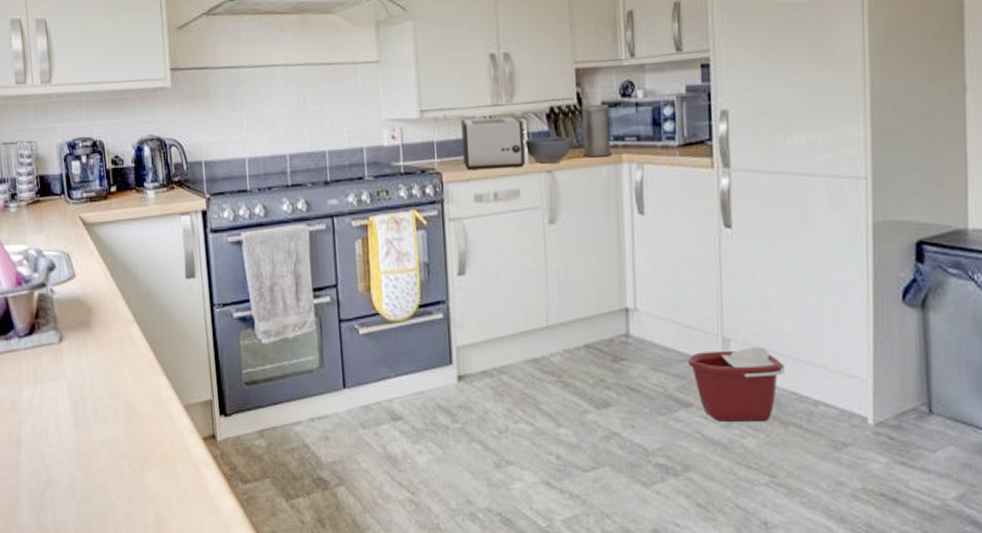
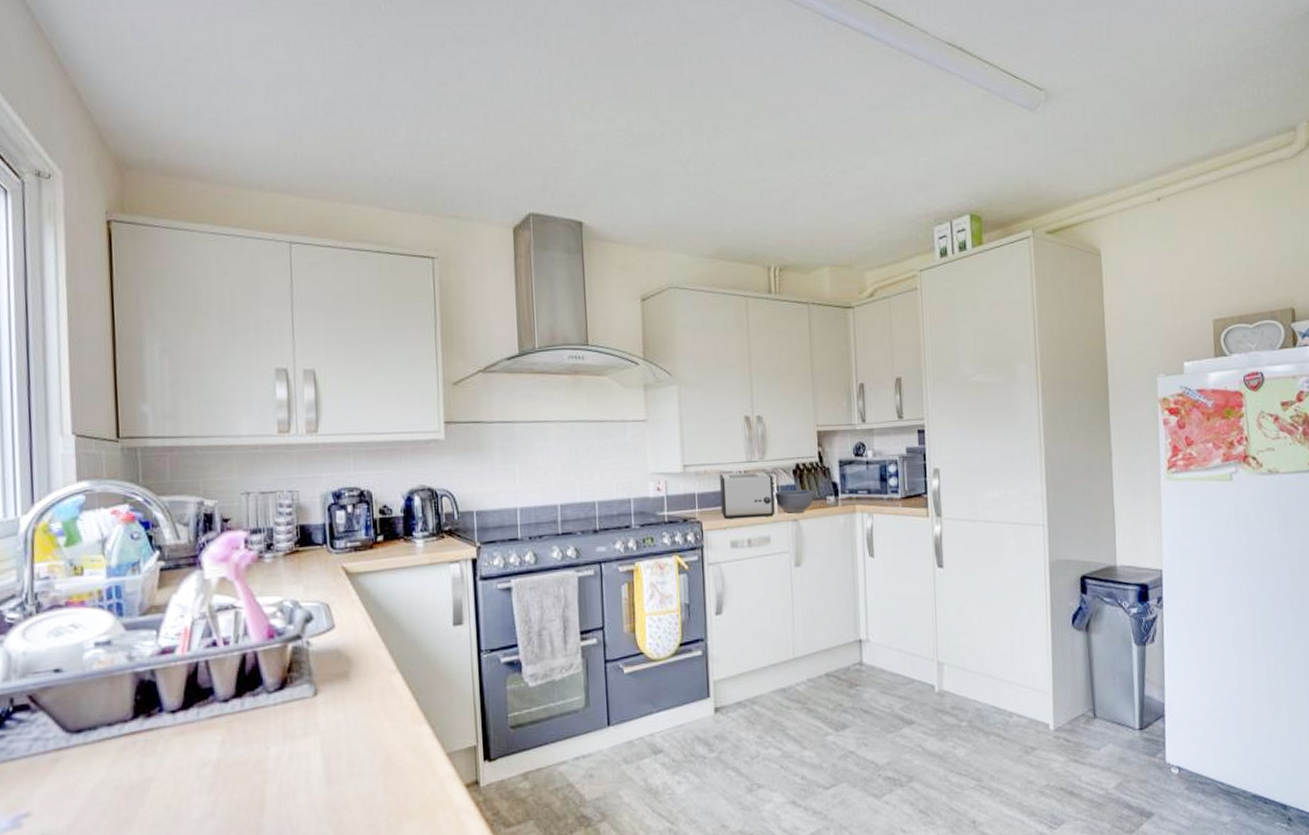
canister: present [582,103,611,158] -> none [822,461,847,508]
bucket: present [688,346,785,422] -> none [910,668,986,736]

